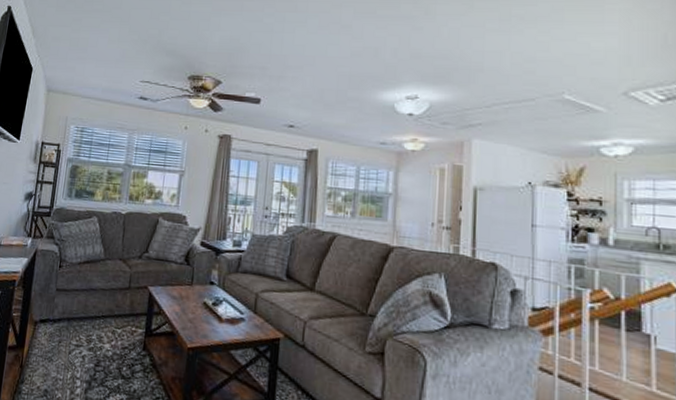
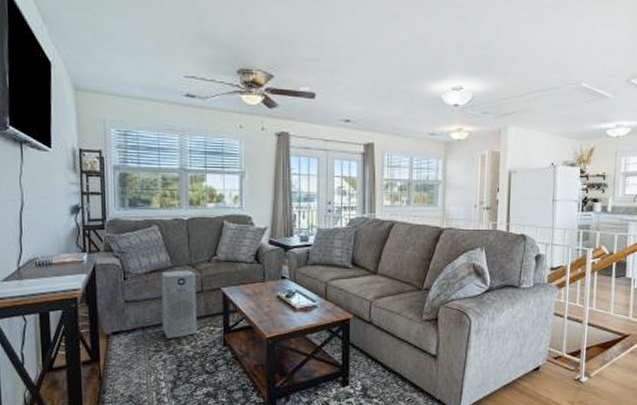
air purifier: none [86,263,126,335] -> present [161,270,198,338]

